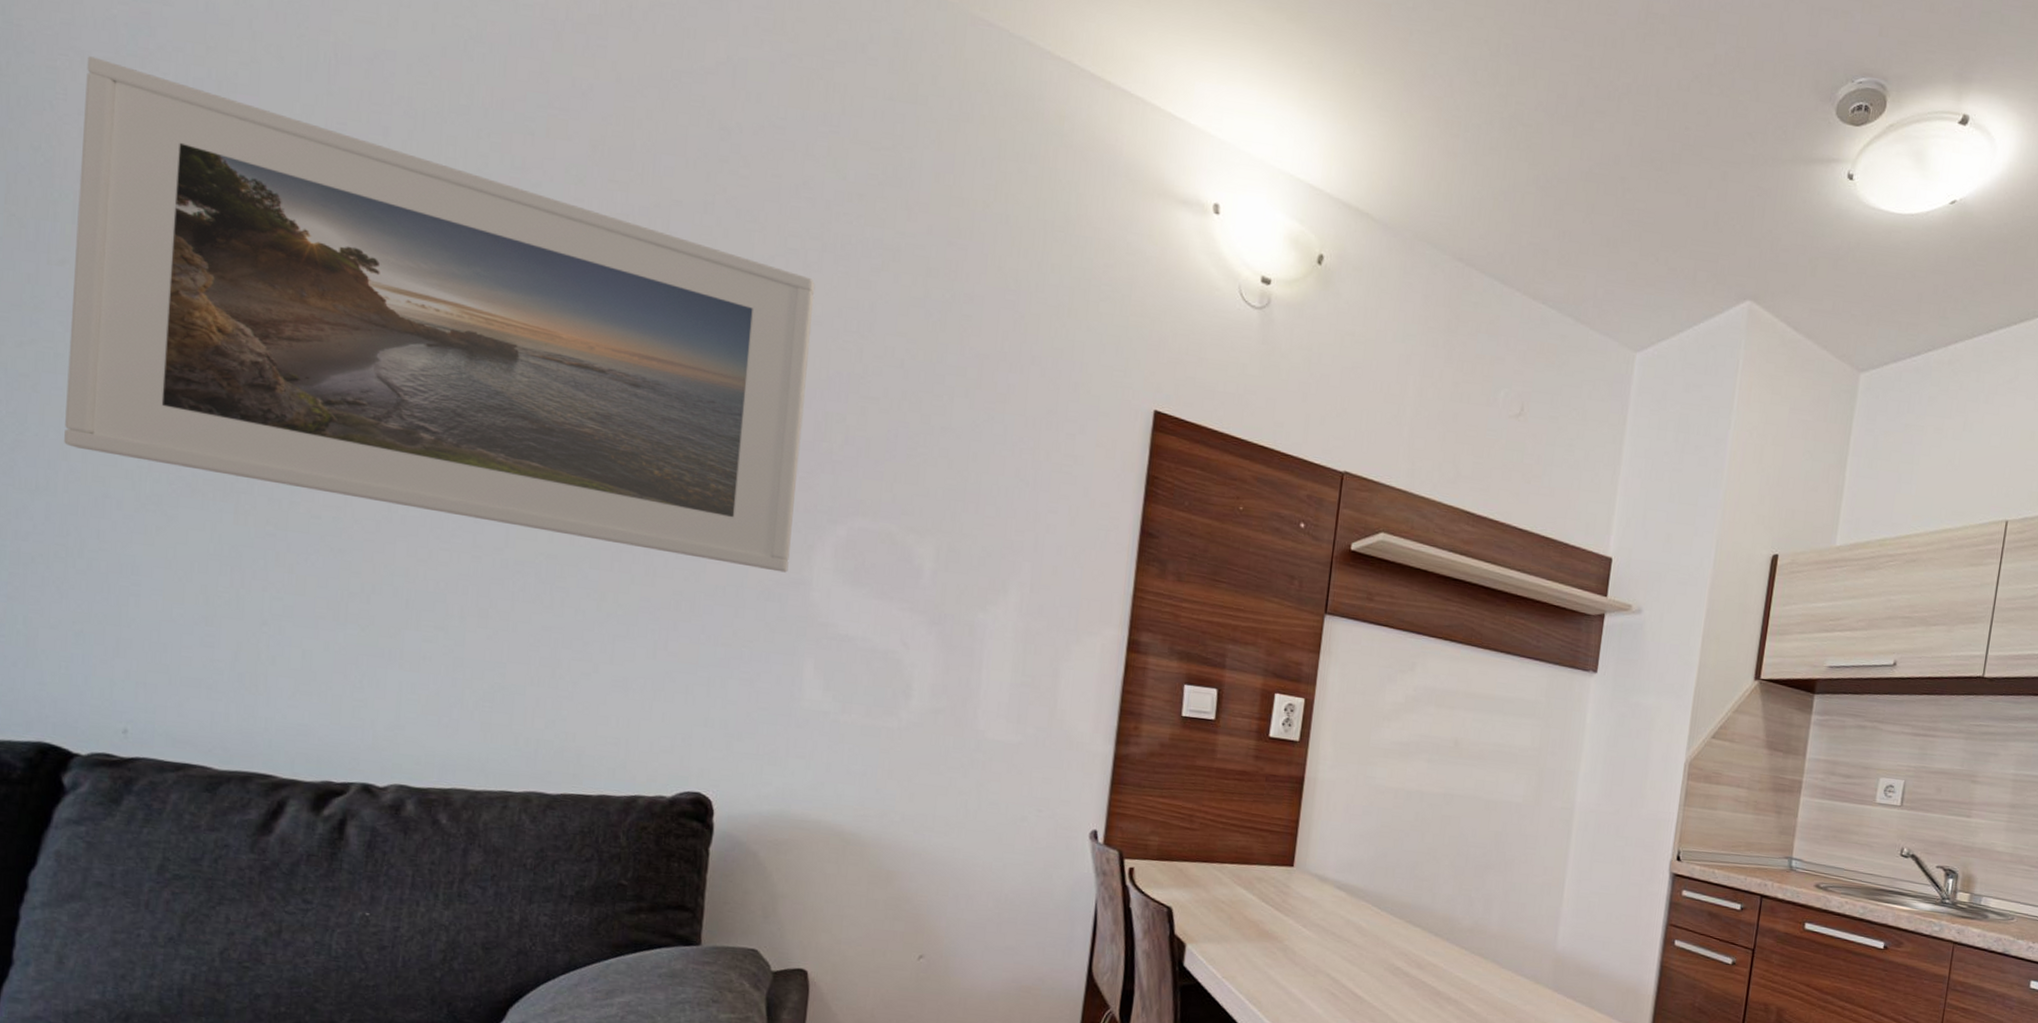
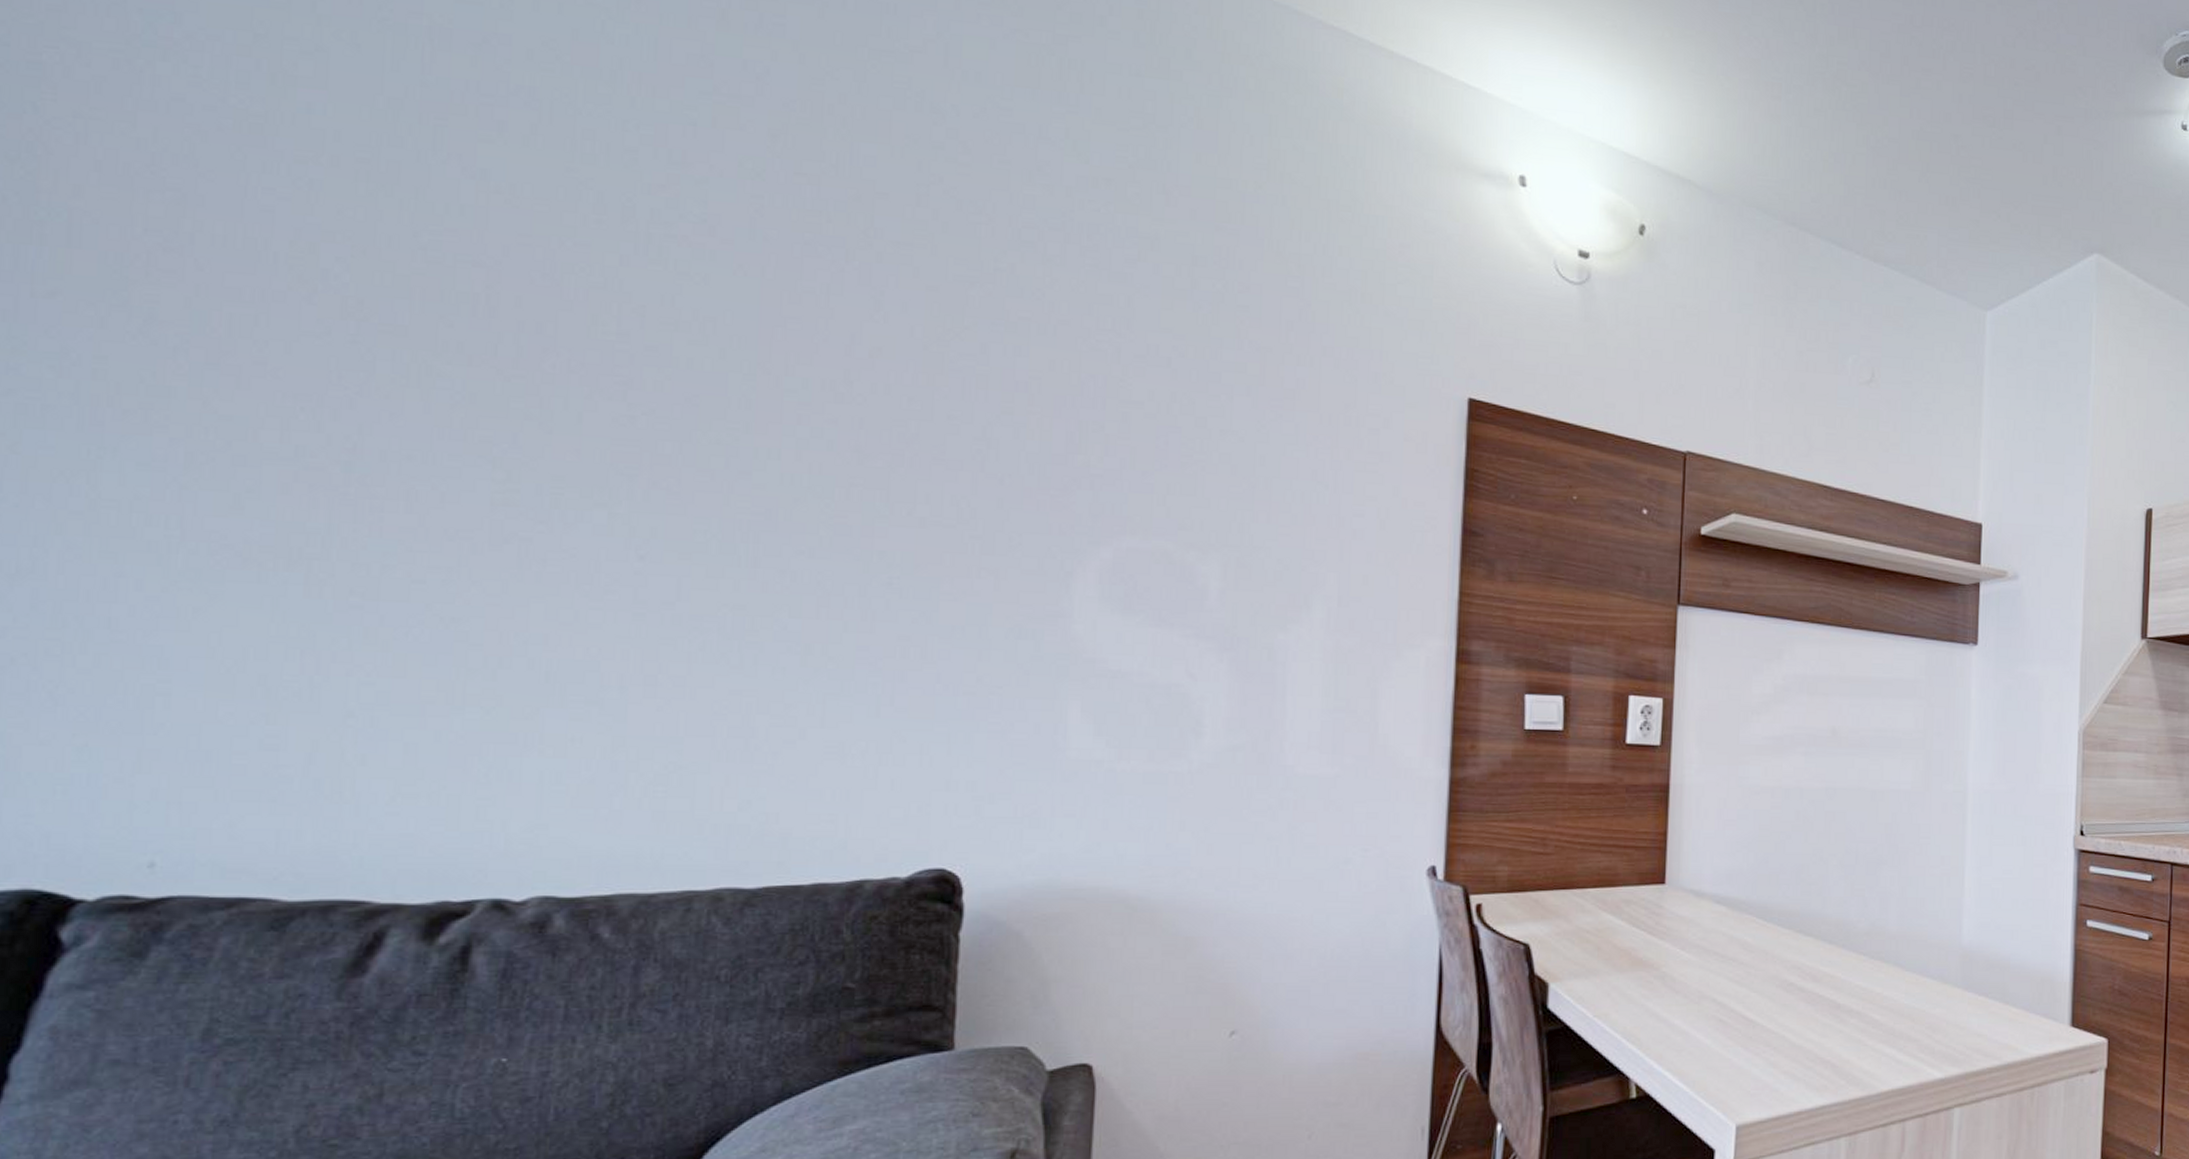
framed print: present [64,56,816,573] -> none [57,48,1059,605]

